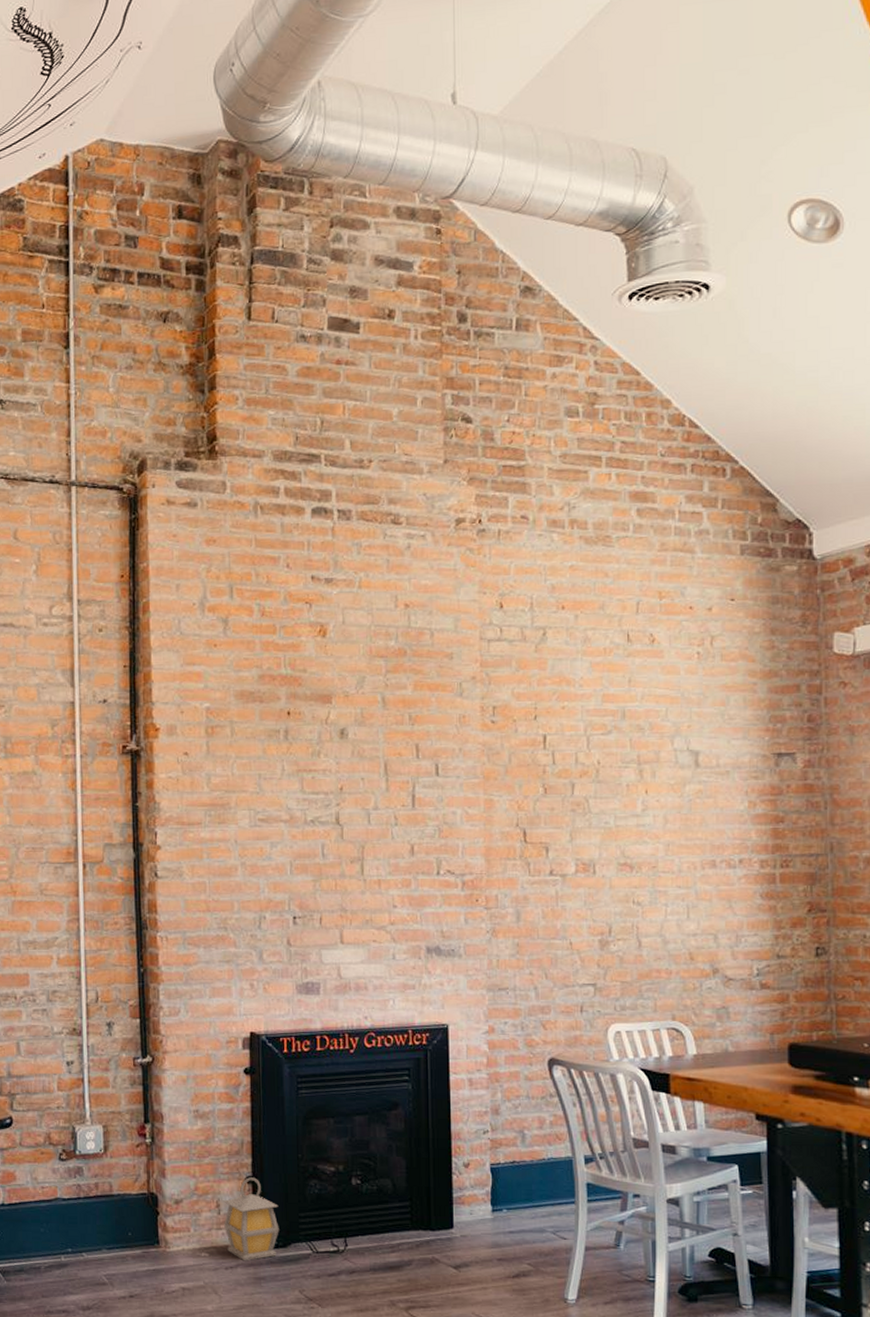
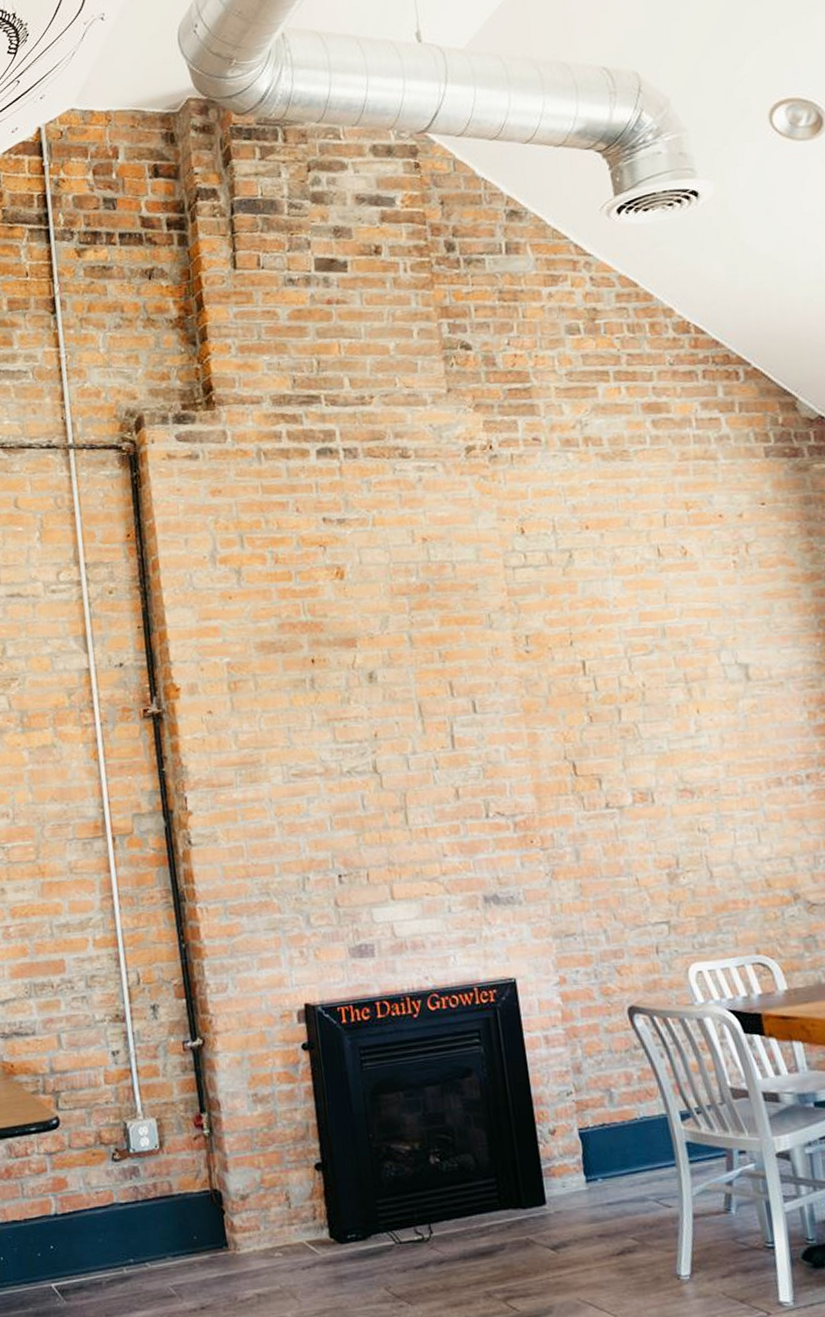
lantern: present [223,1177,279,1261] -> none [293,1164,357,1259]

